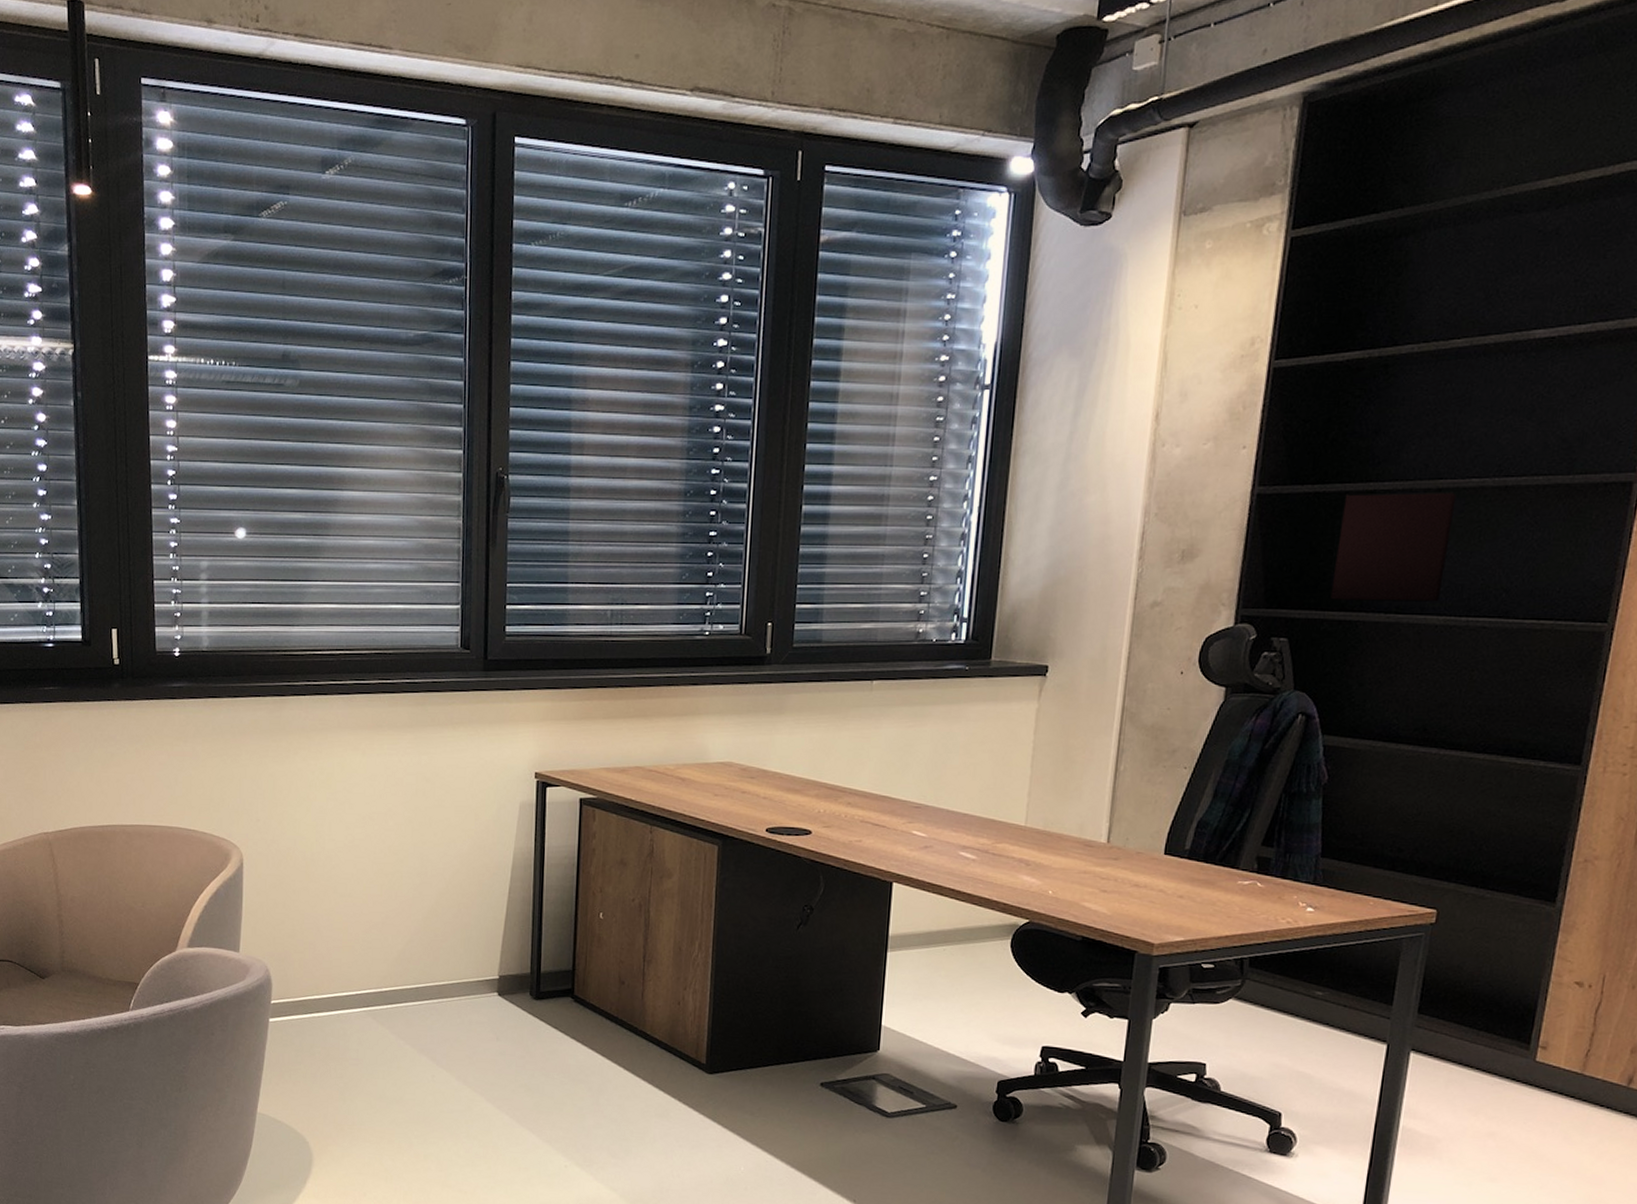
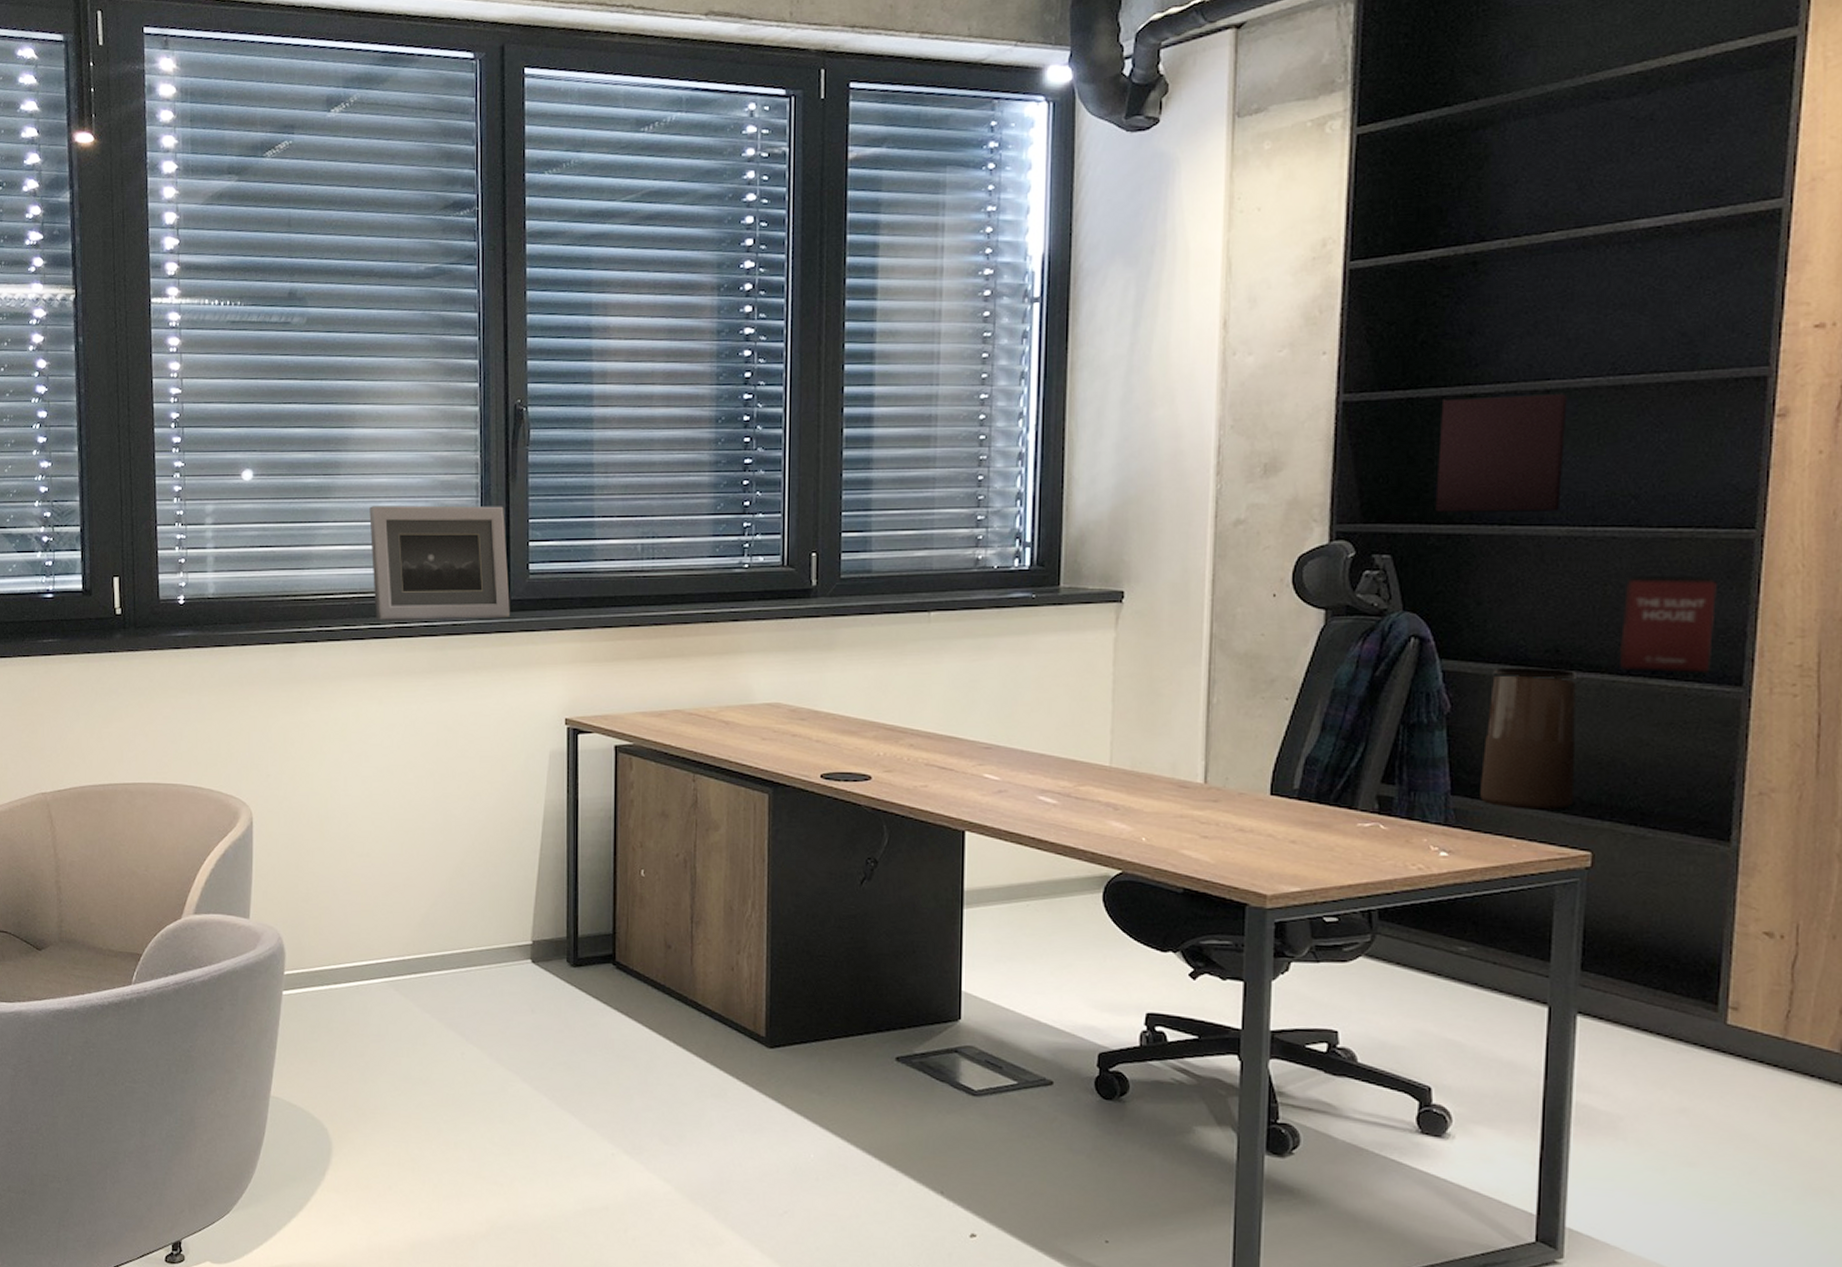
picture frame: none [356,567,488,678] -> present [369,505,511,621]
vase: none [1345,743,1440,873] -> present [1478,667,1576,811]
books: none [1478,662,1569,753] -> present [1619,574,1717,674]

